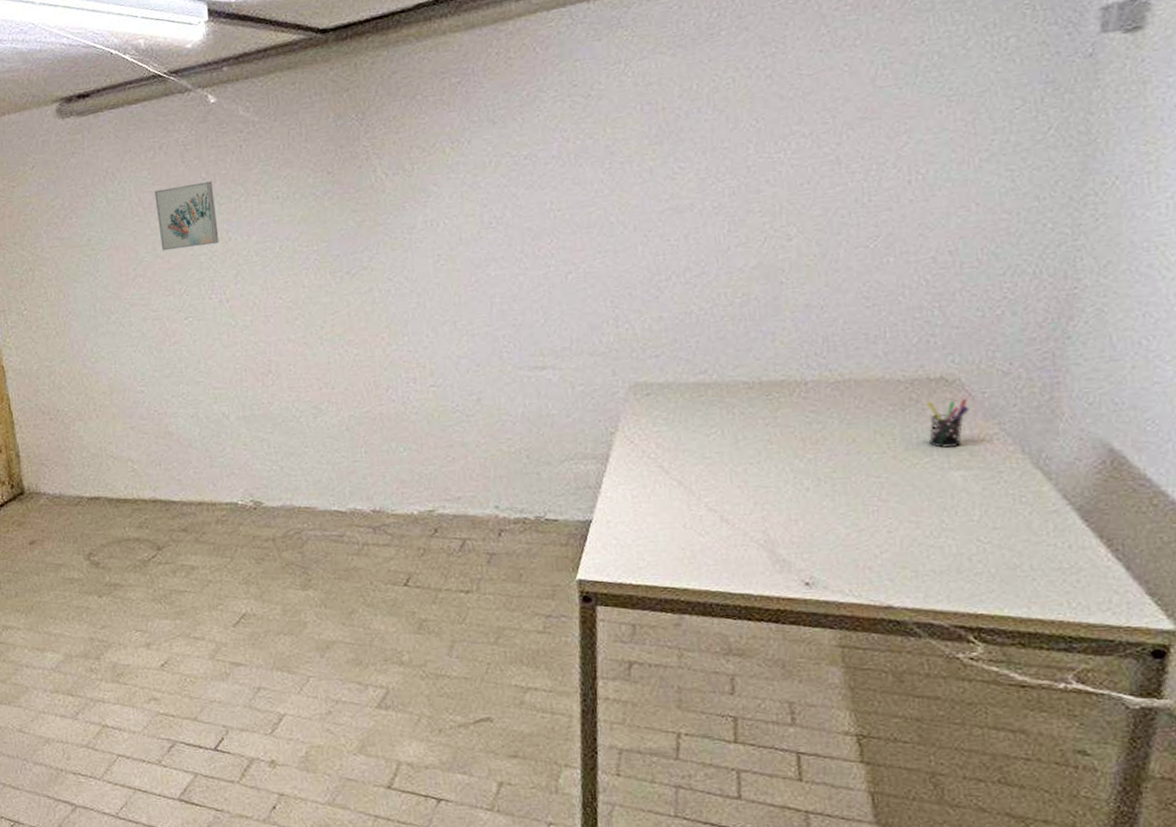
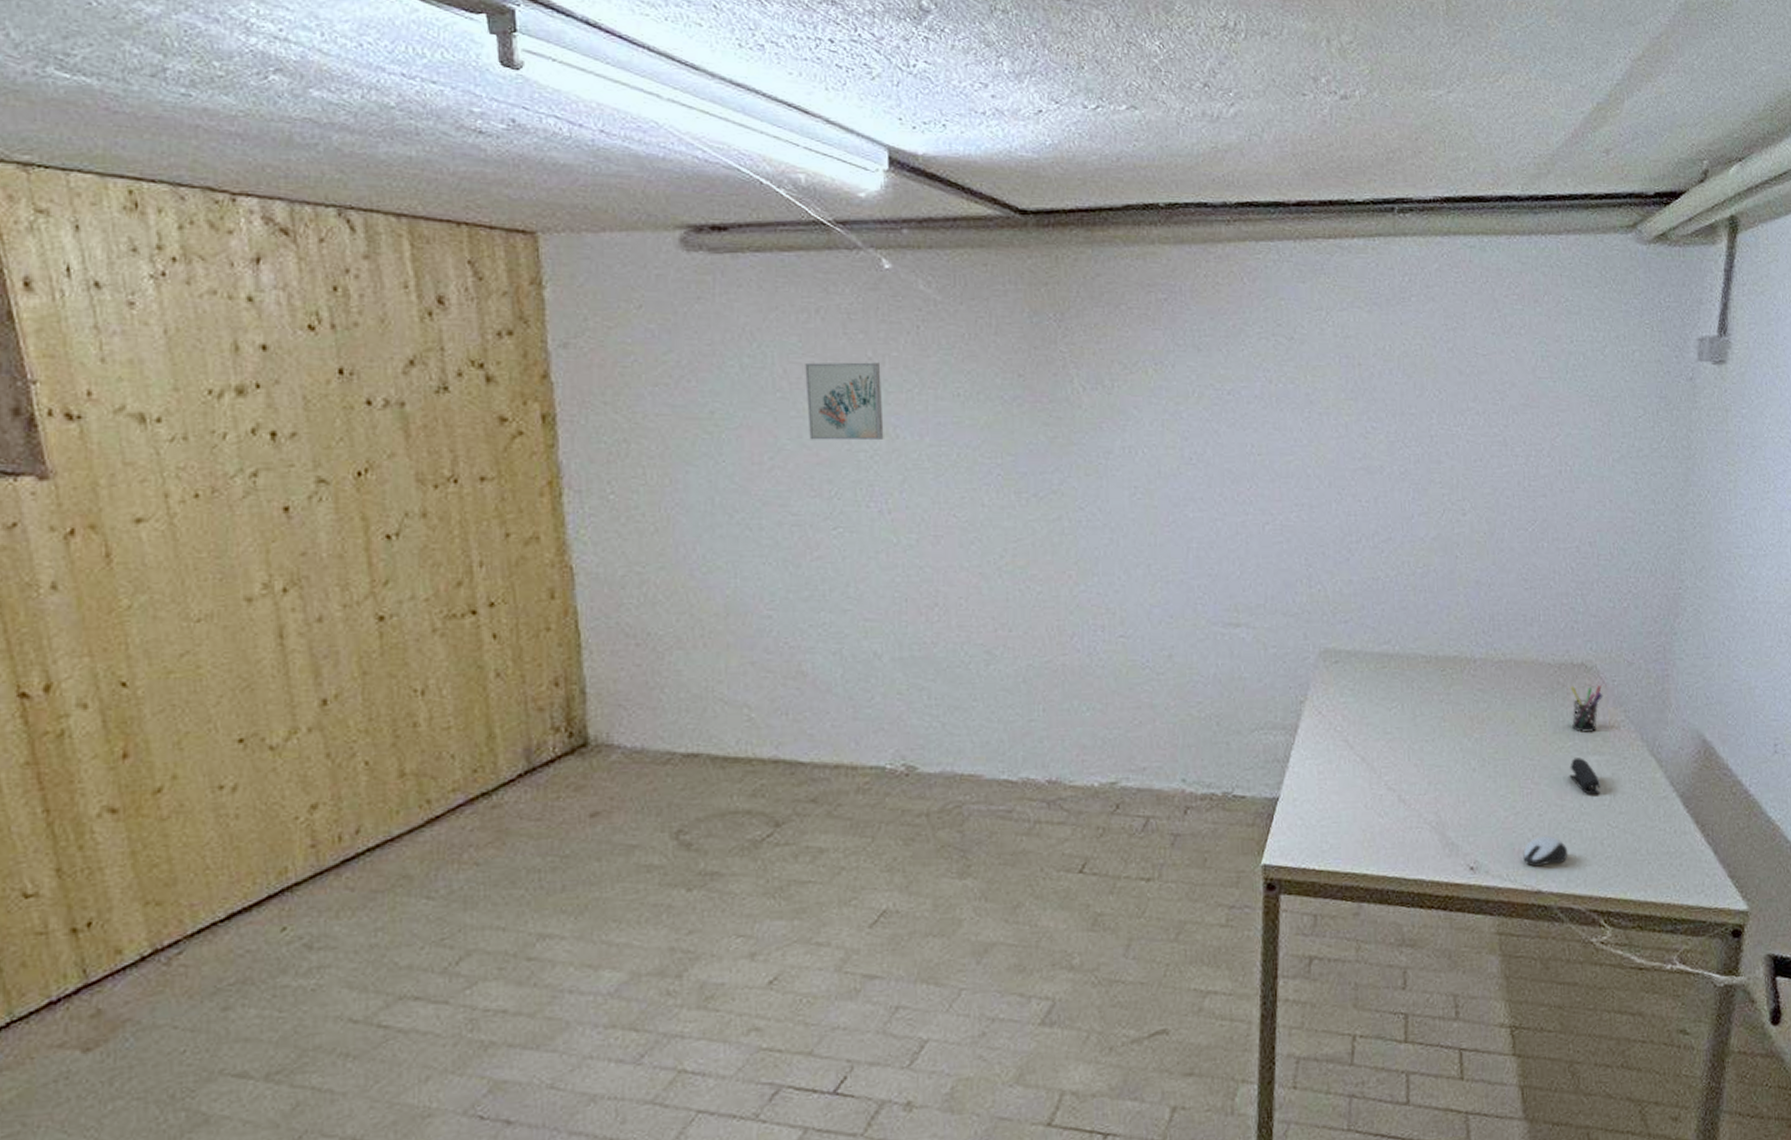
computer mouse: none [869,552,926,583] -> present [1523,836,1568,867]
stapler: none [926,473,967,511] -> present [1569,758,1600,795]

